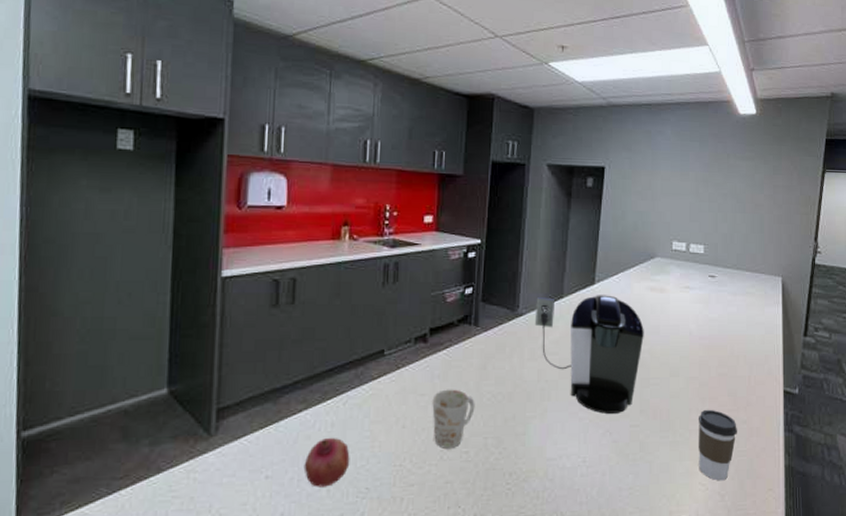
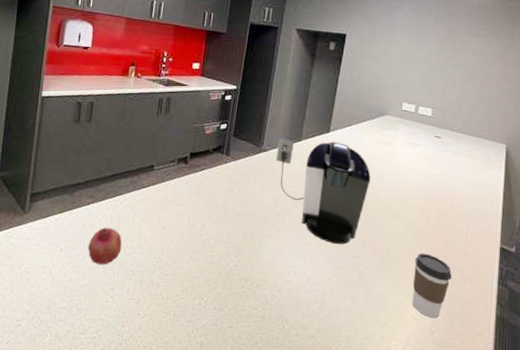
mug: present [432,389,475,449] -> none [187,203,222,251]

